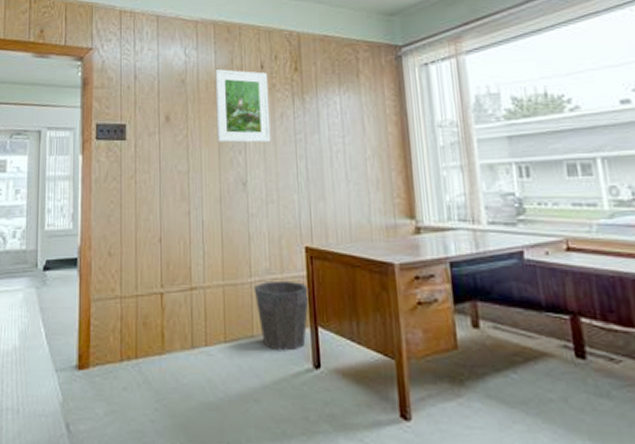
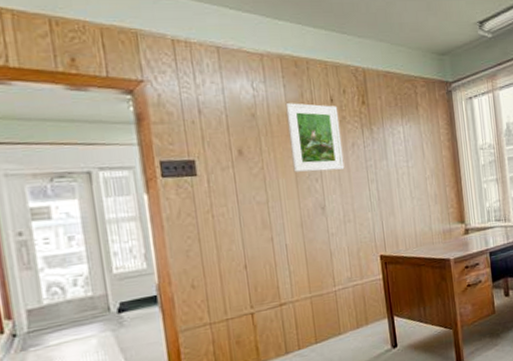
waste bin: present [253,280,310,351] -> none [338,284,386,341]

